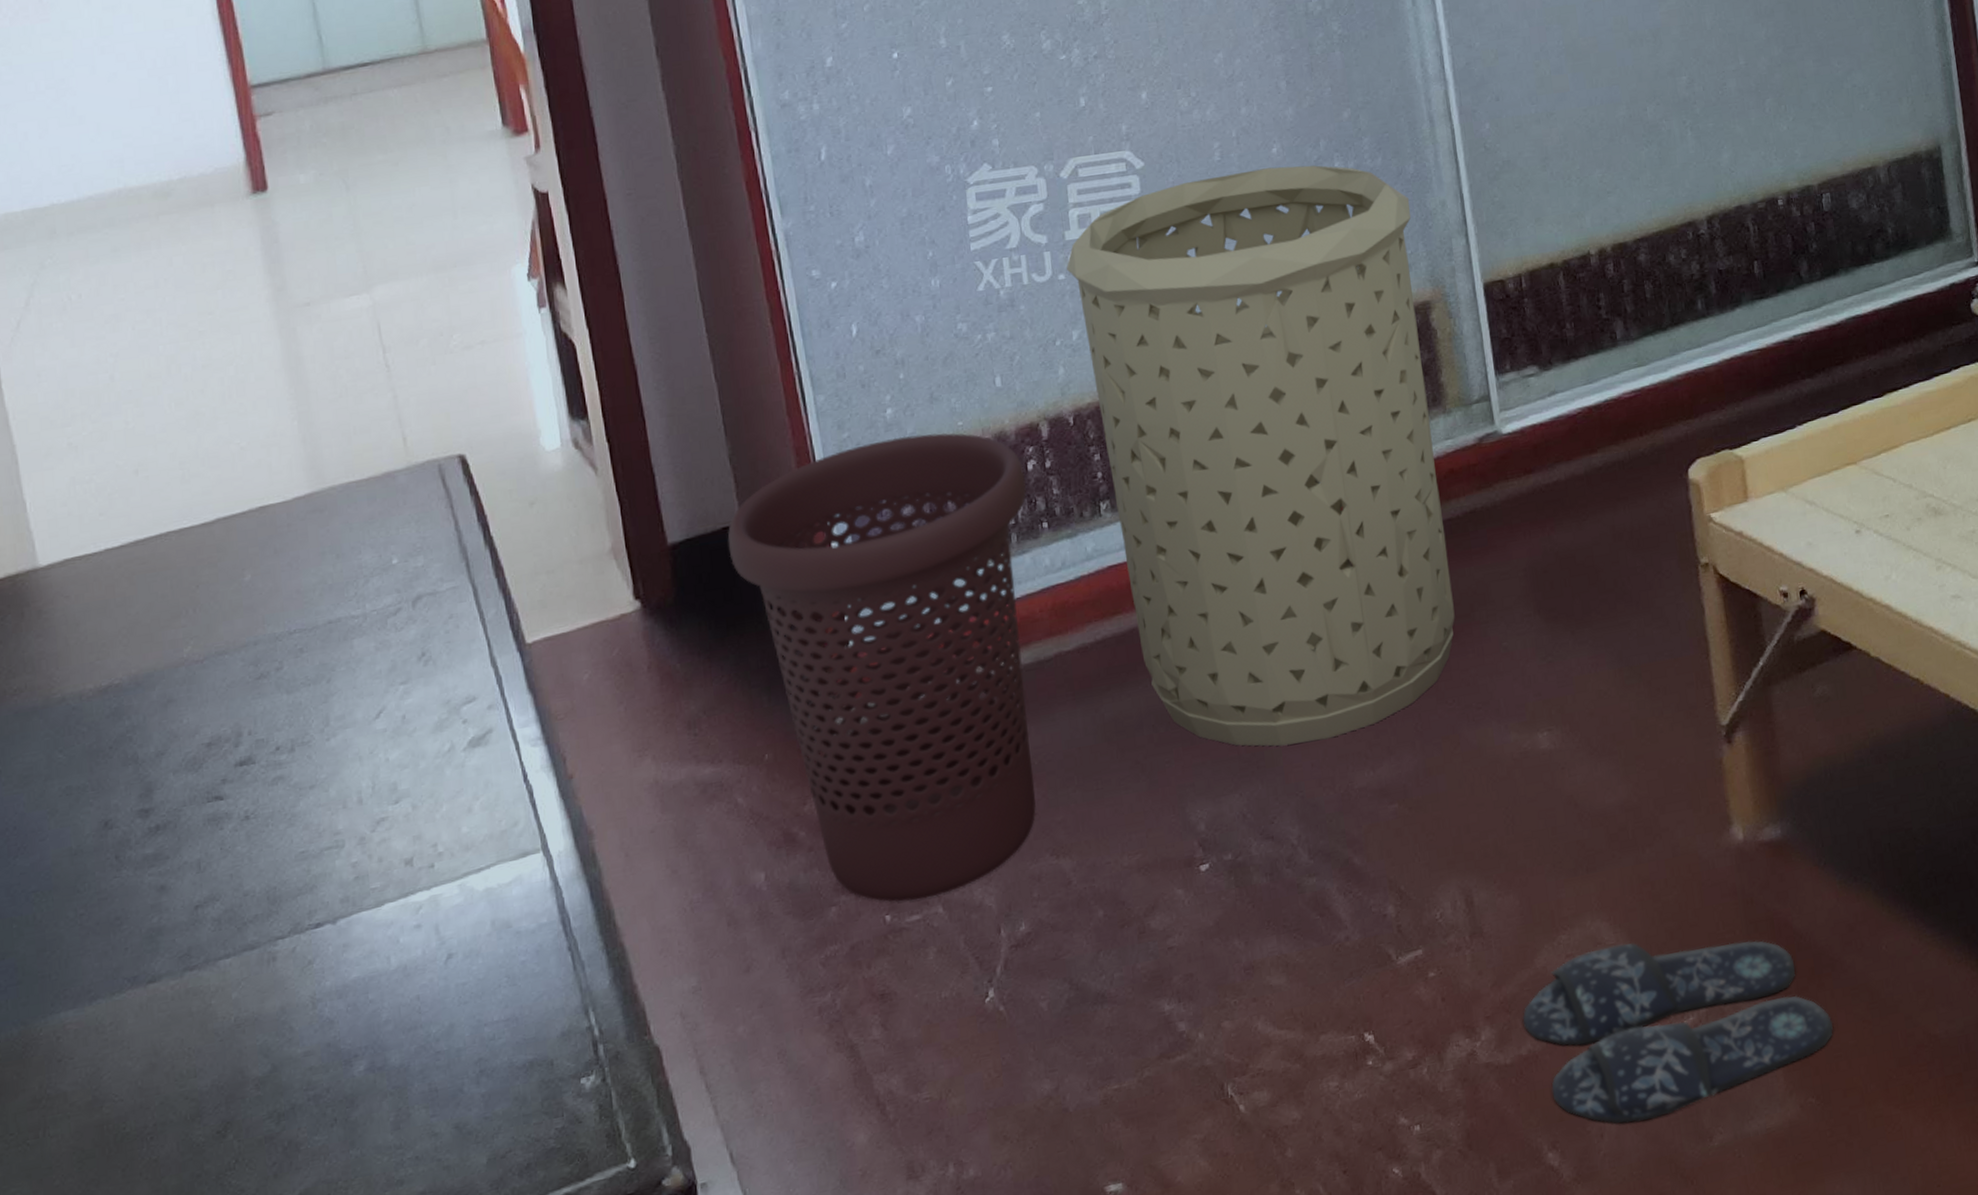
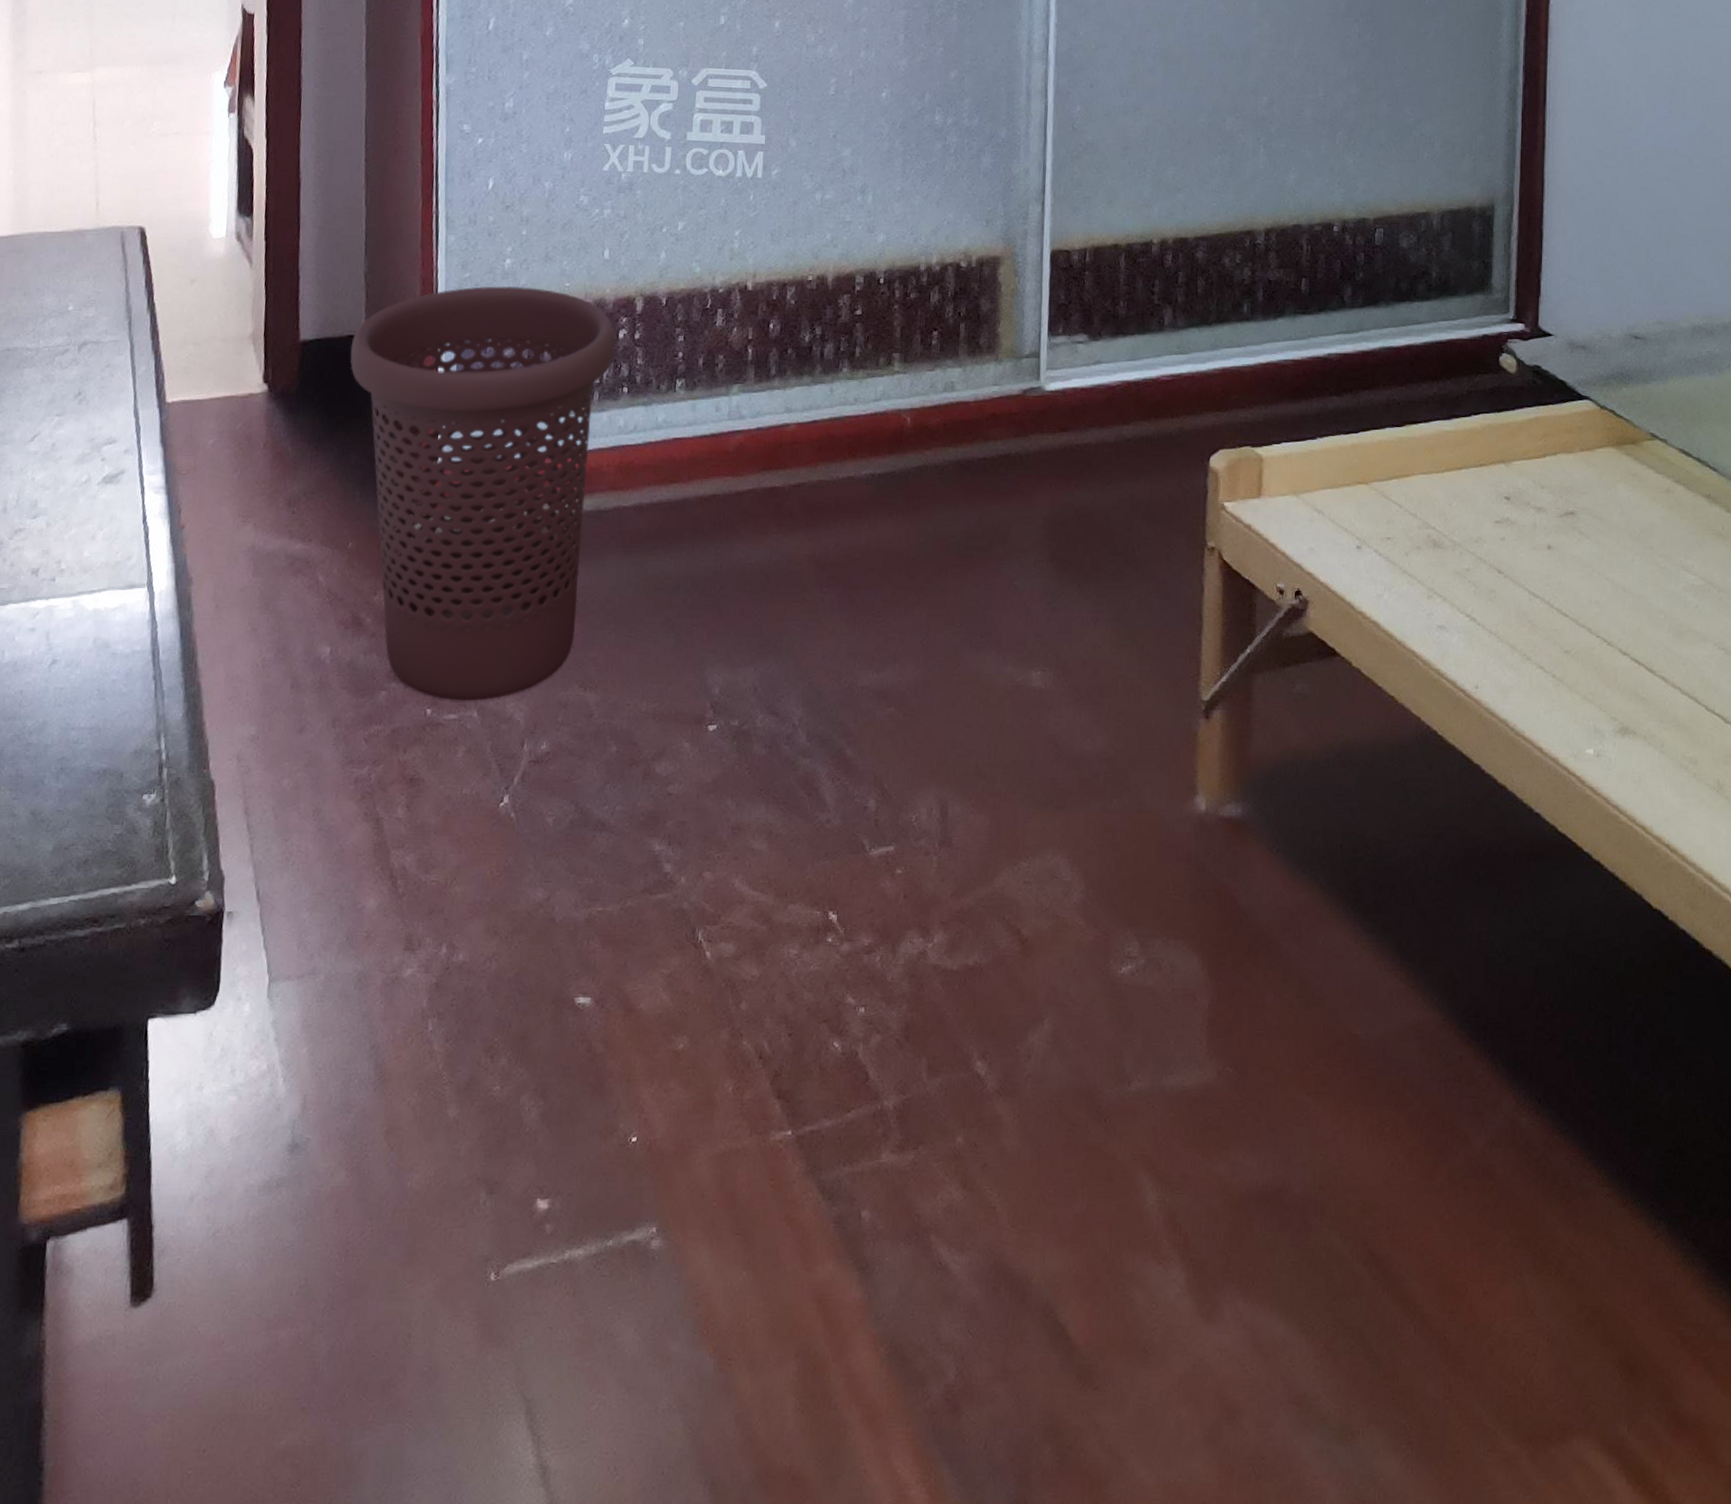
laundry basket: present [1067,165,1455,747] -> none [683,108,997,635]
slippers: present [1522,940,1833,1124] -> none [974,882,1261,1052]

